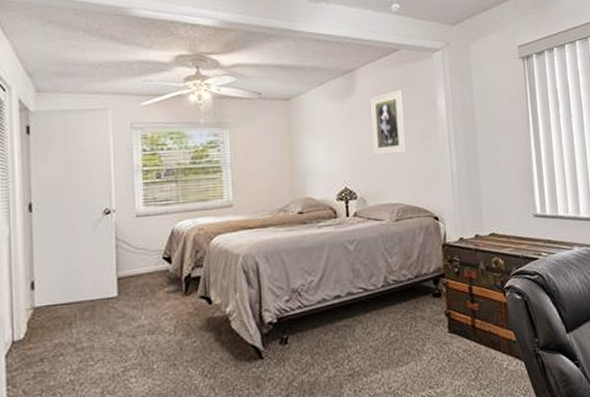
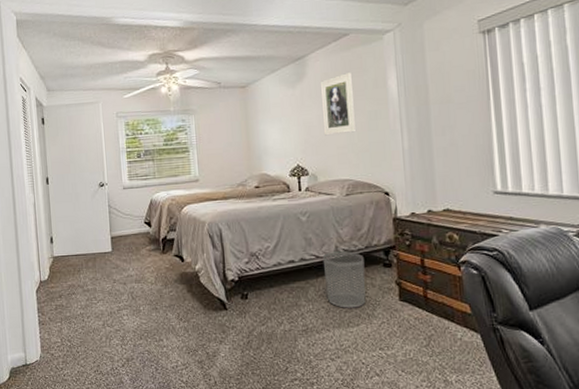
waste bin: none [371,282,415,346] -> present [322,251,366,308]

